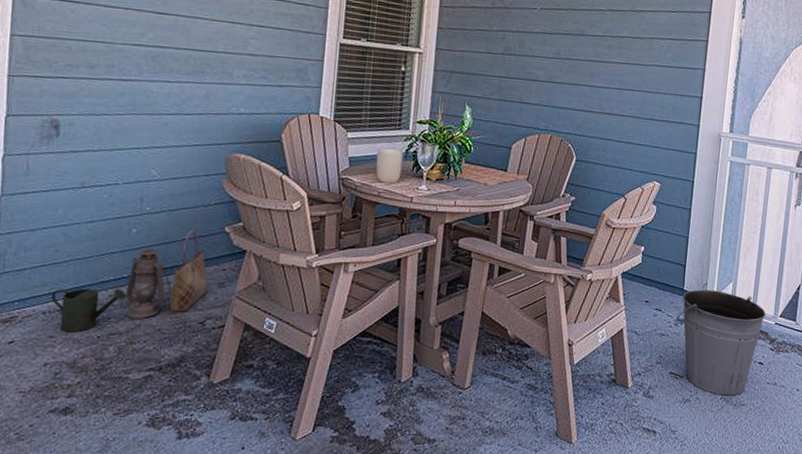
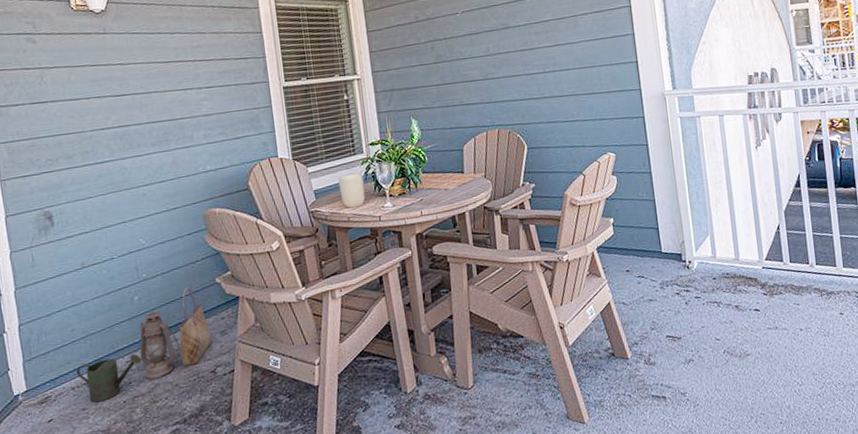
bucket: present [676,289,766,396] -> none [660,245,751,350]

